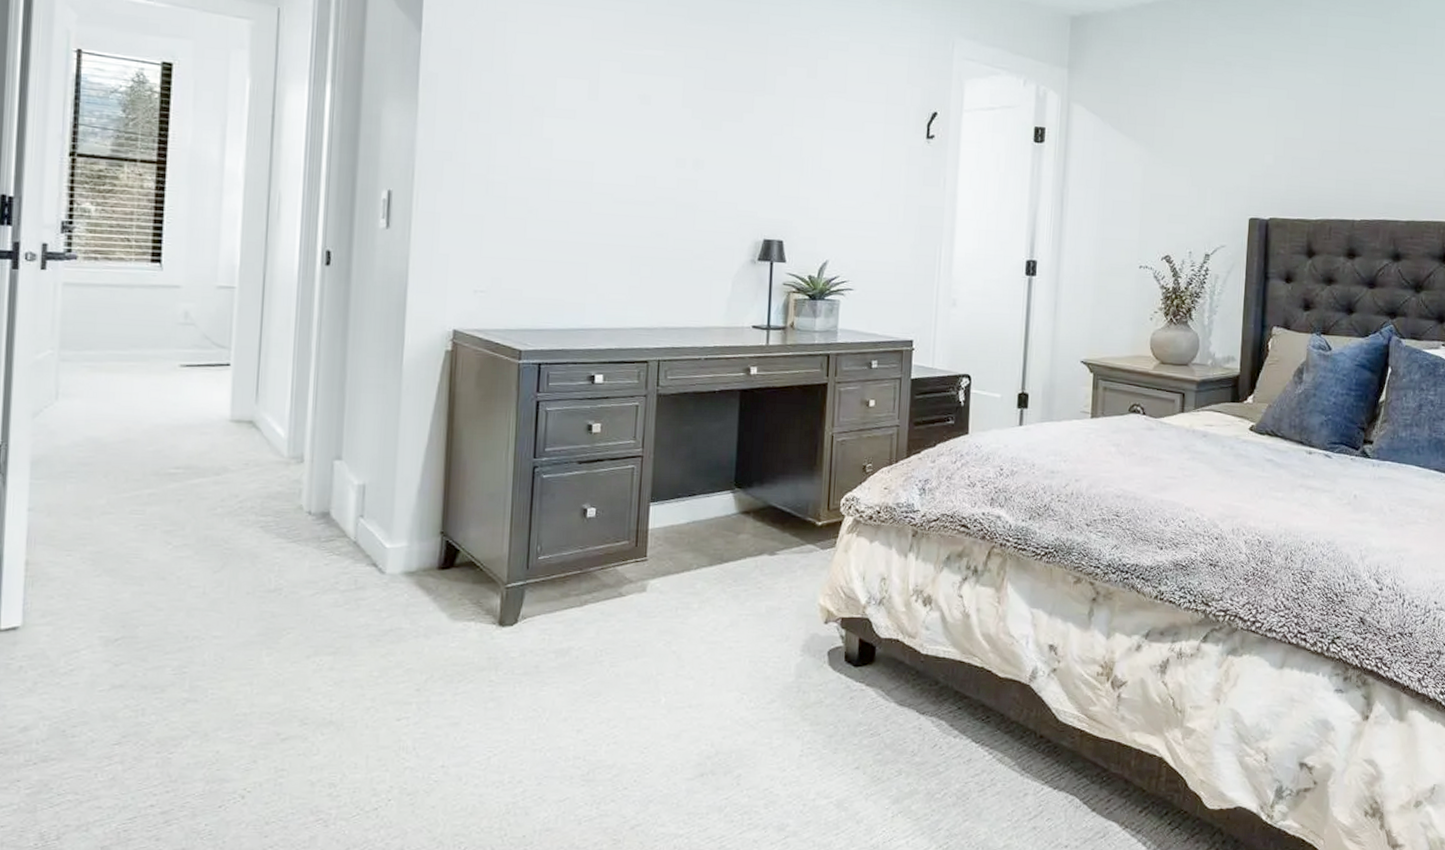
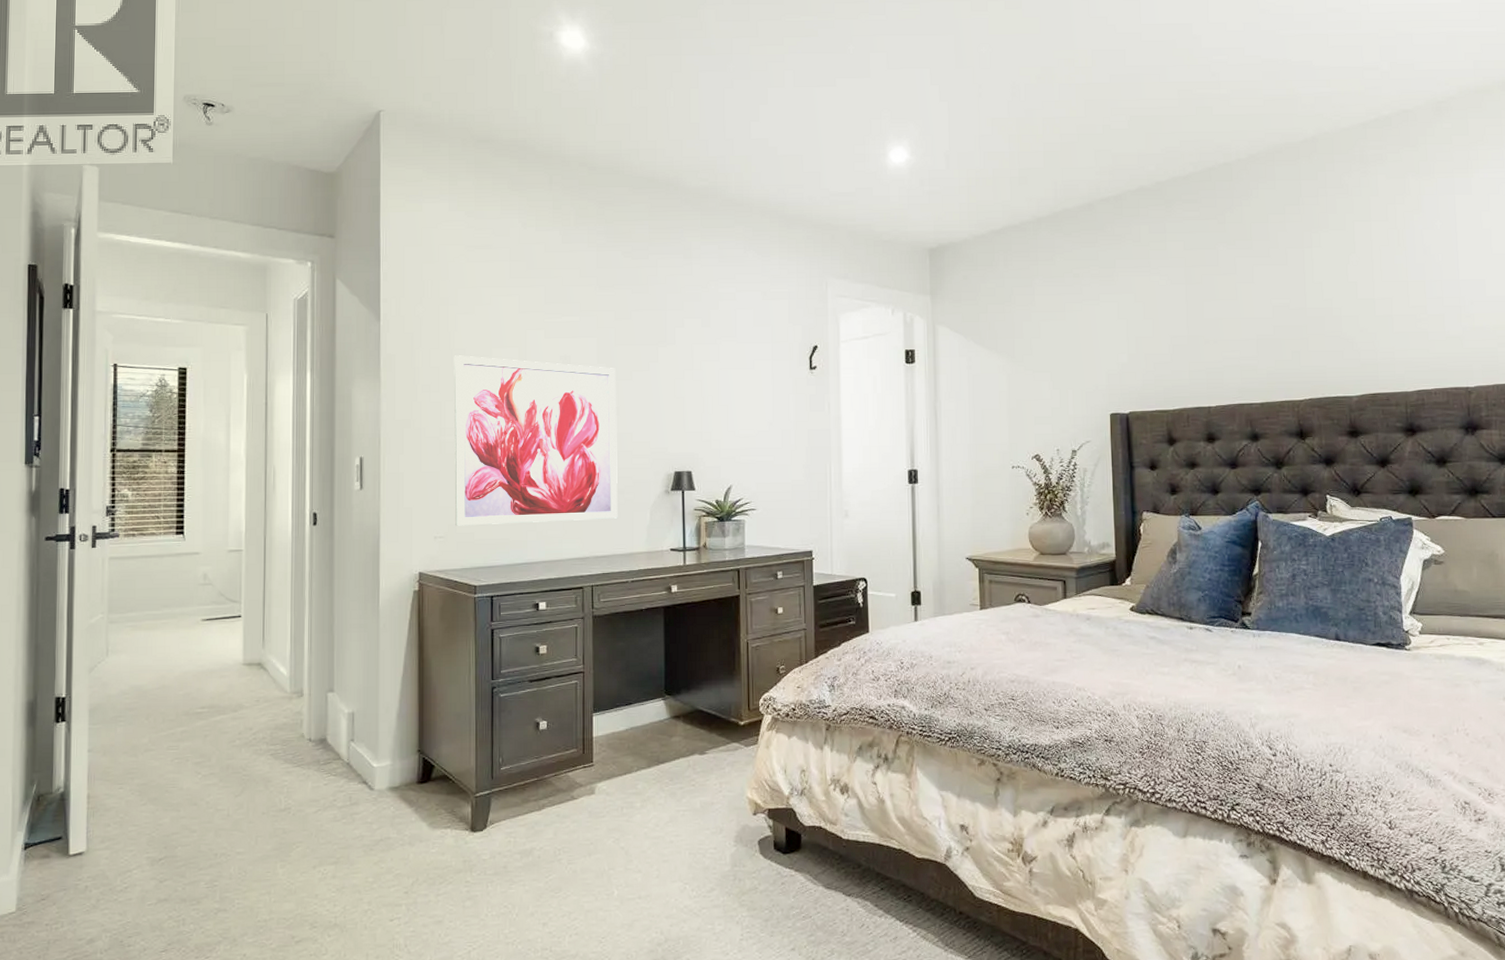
wall art: none [500,81,703,287] -> present [454,355,618,526]

